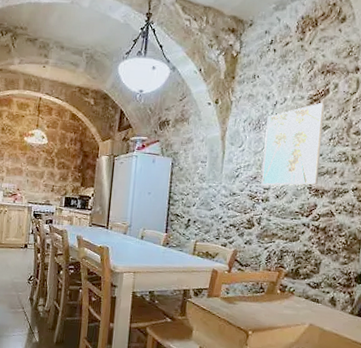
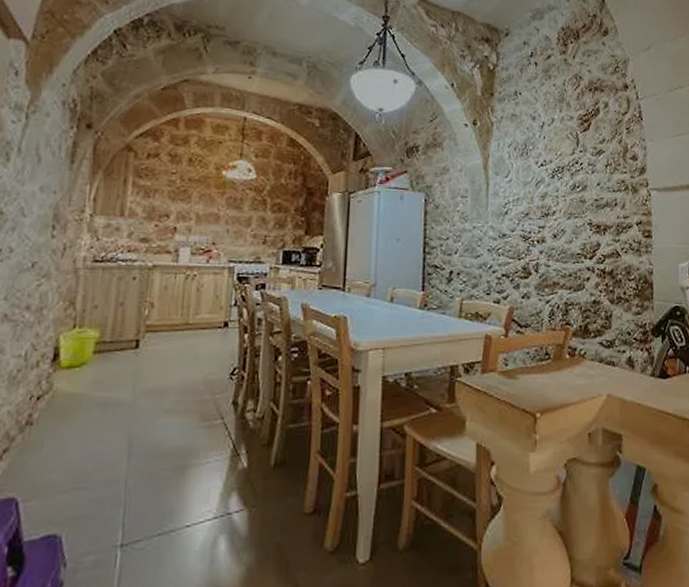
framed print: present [262,102,325,186] -> none [534,123,598,224]

